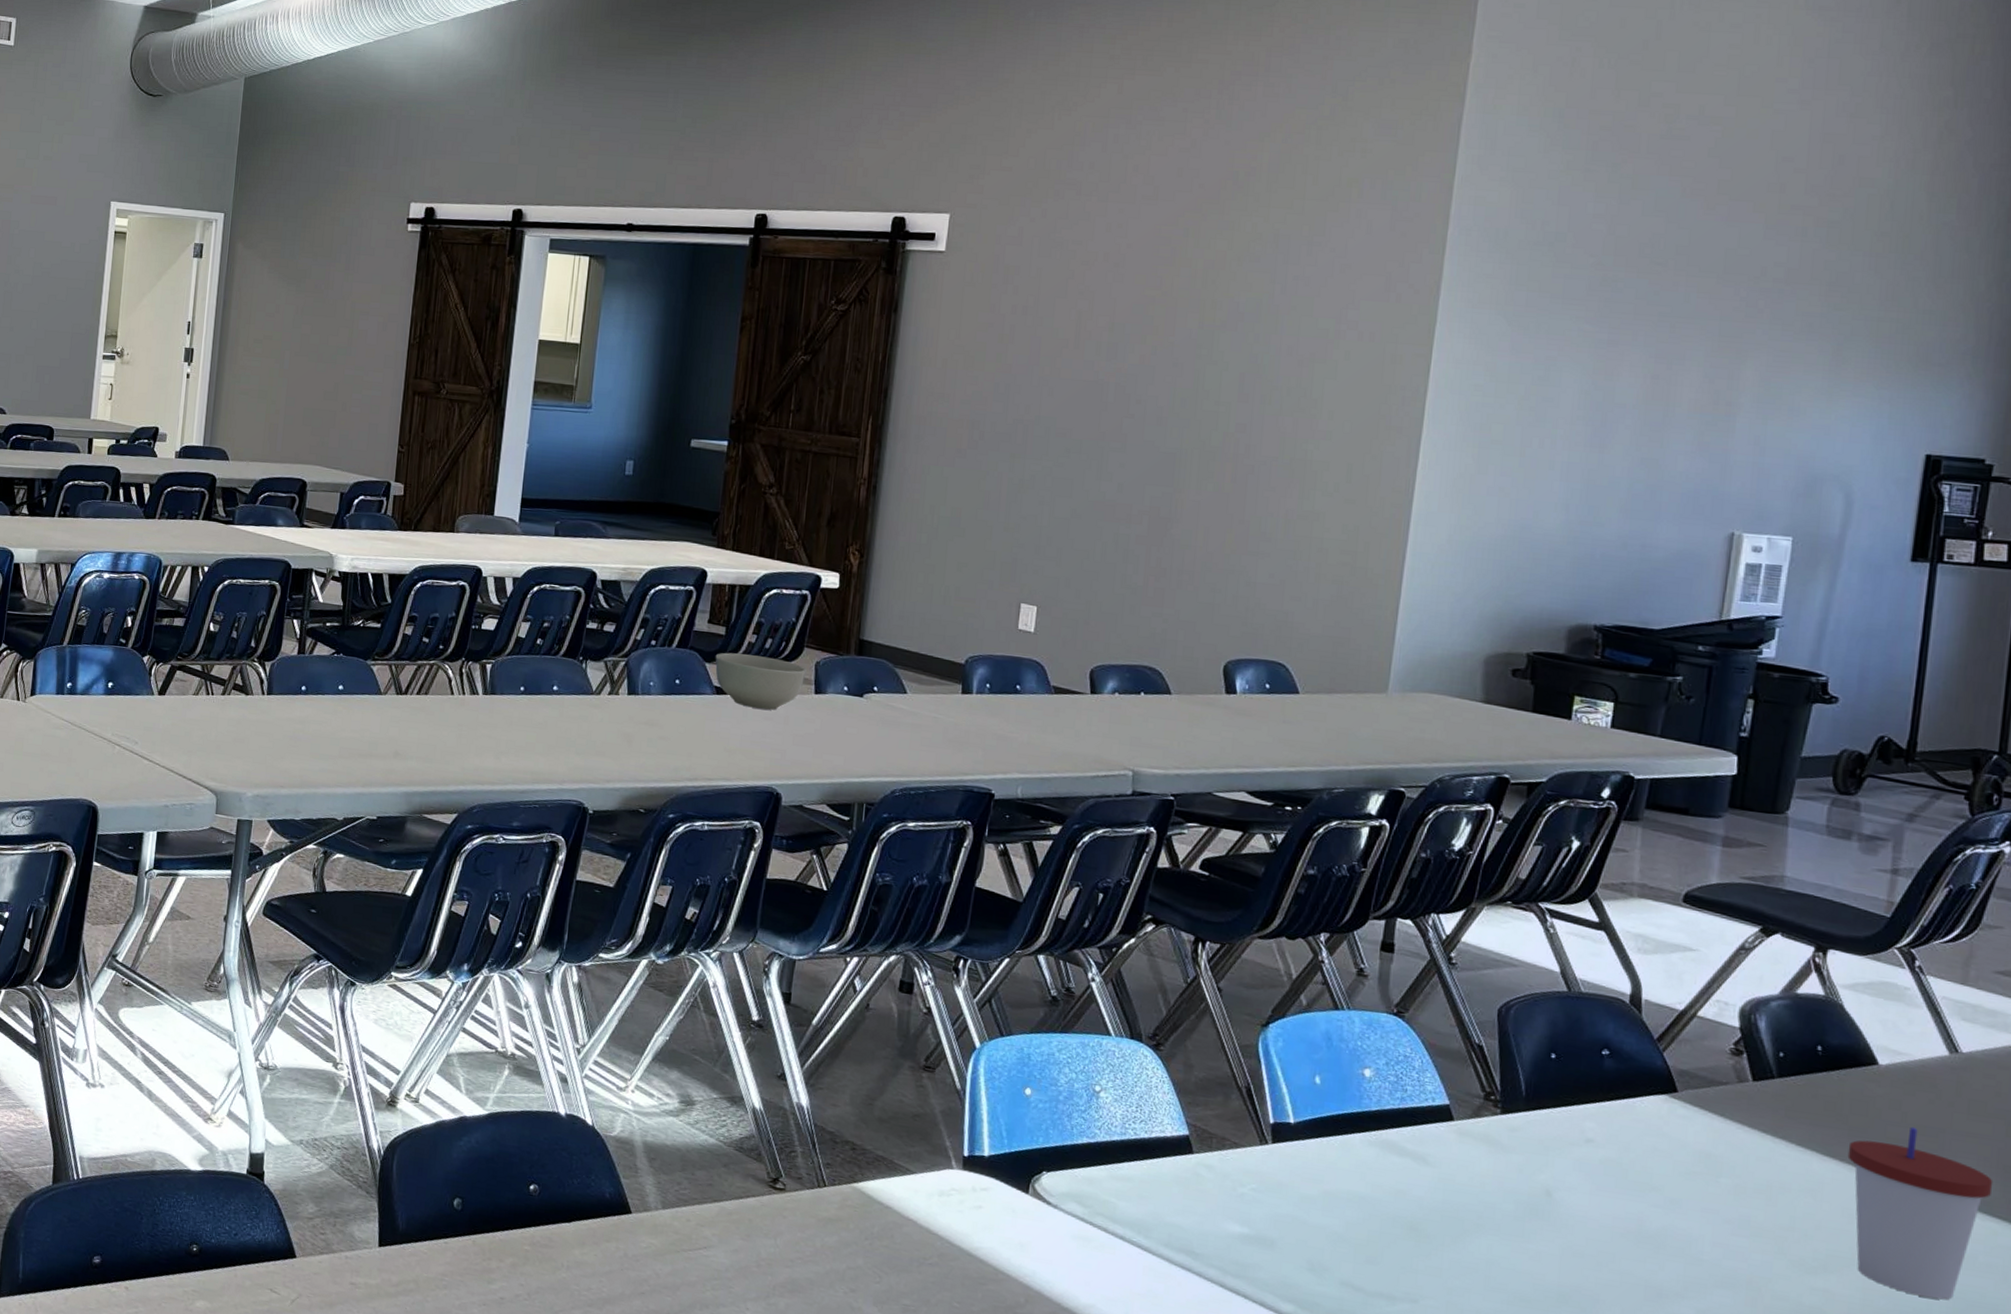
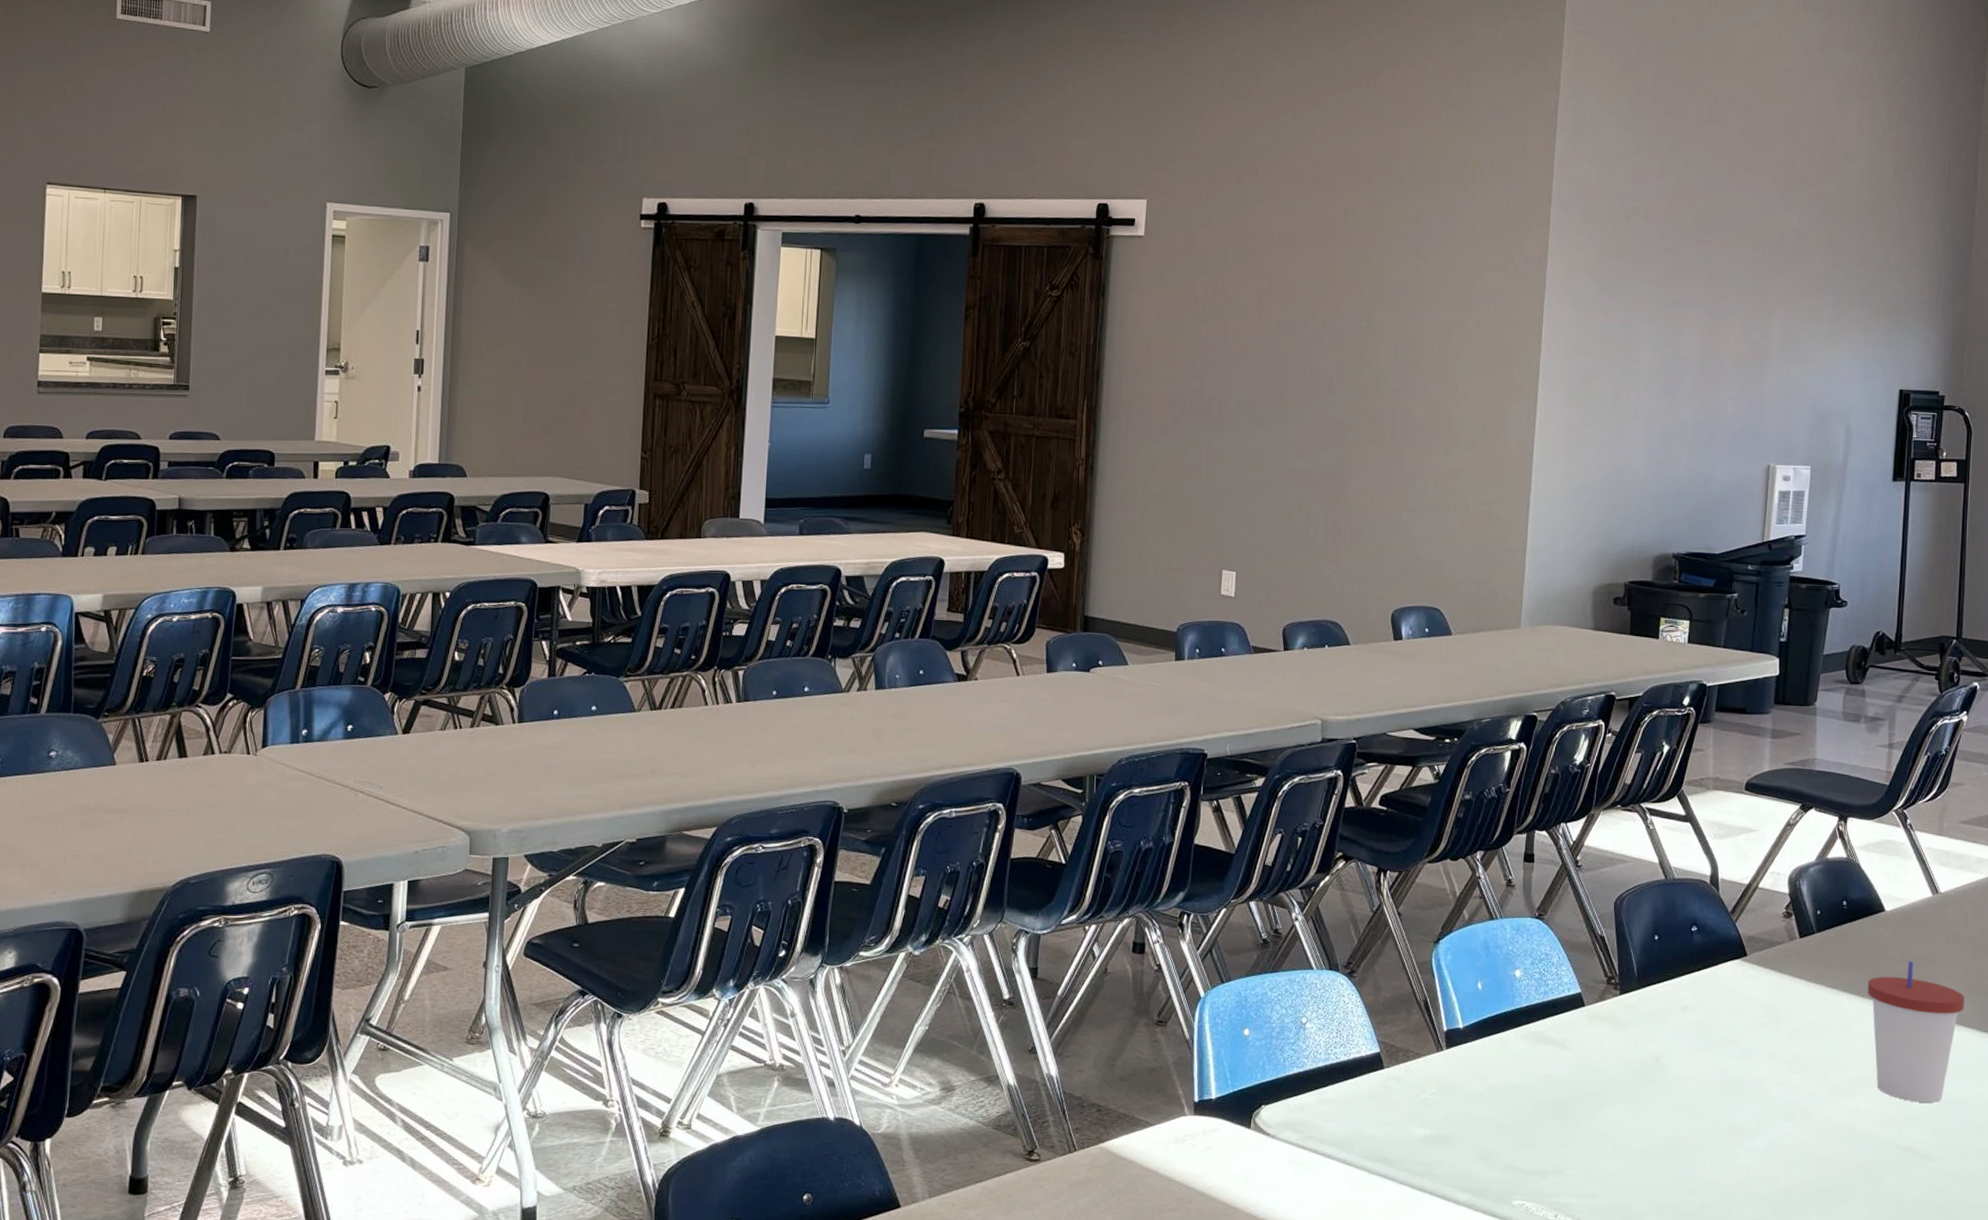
bowl: present [715,652,807,710] -> none [955,639,1039,692]

